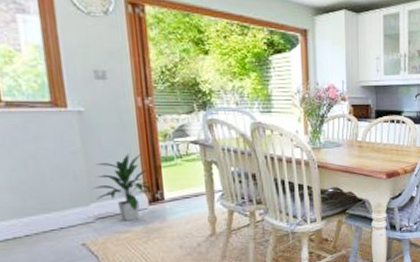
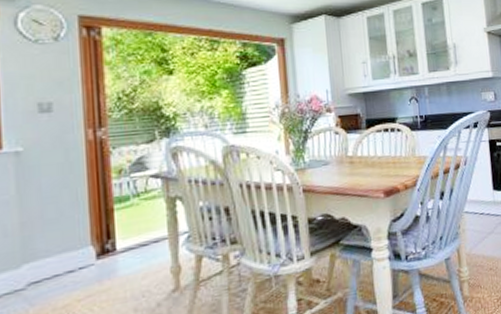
indoor plant: present [93,153,155,221] -> none [26,196,105,284]

